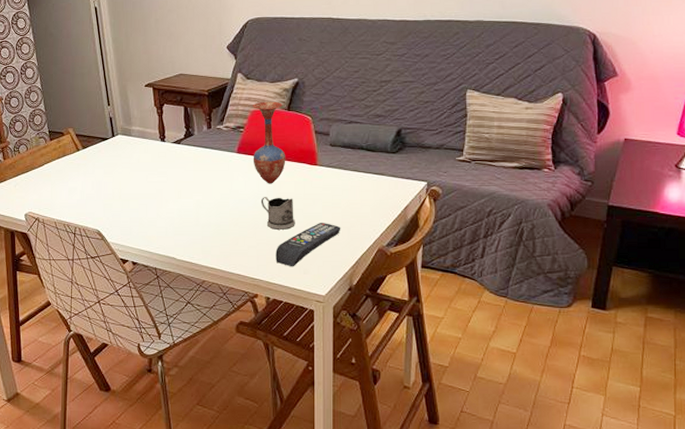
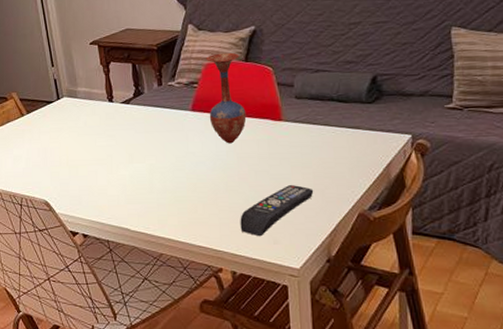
tea glass holder: present [260,197,295,230] -> none [220,158,261,194]

